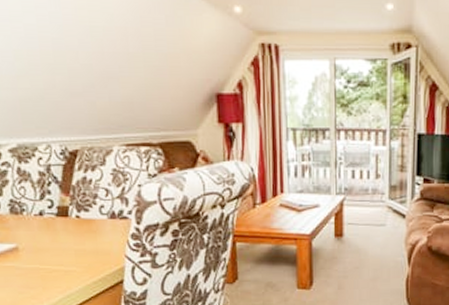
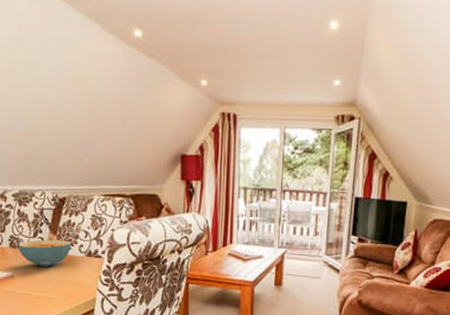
cereal bowl: none [20,201,90,234] -> present [17,239,72,267]

